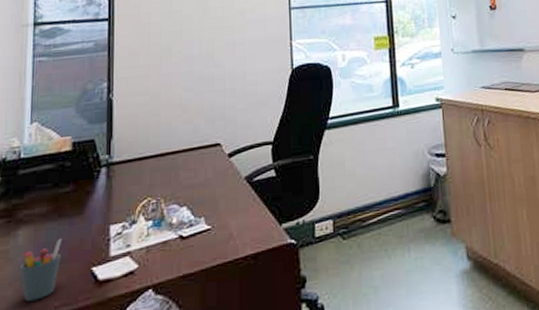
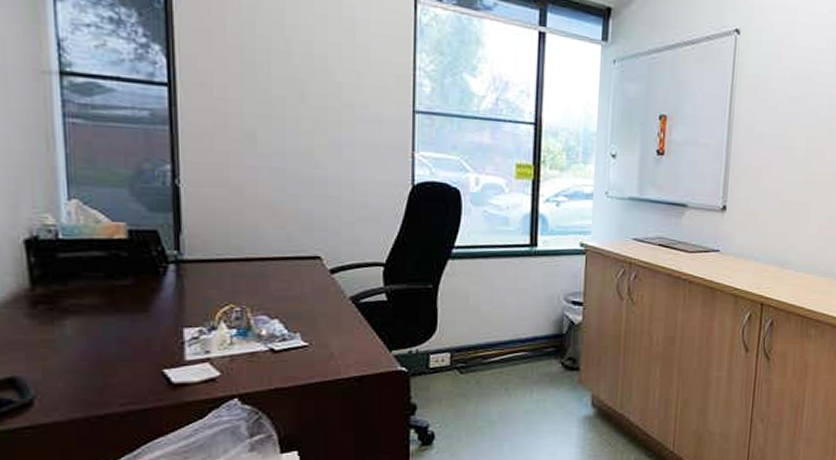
pen holder: present [19,239,63,302] -> none [70,335,124,396]

